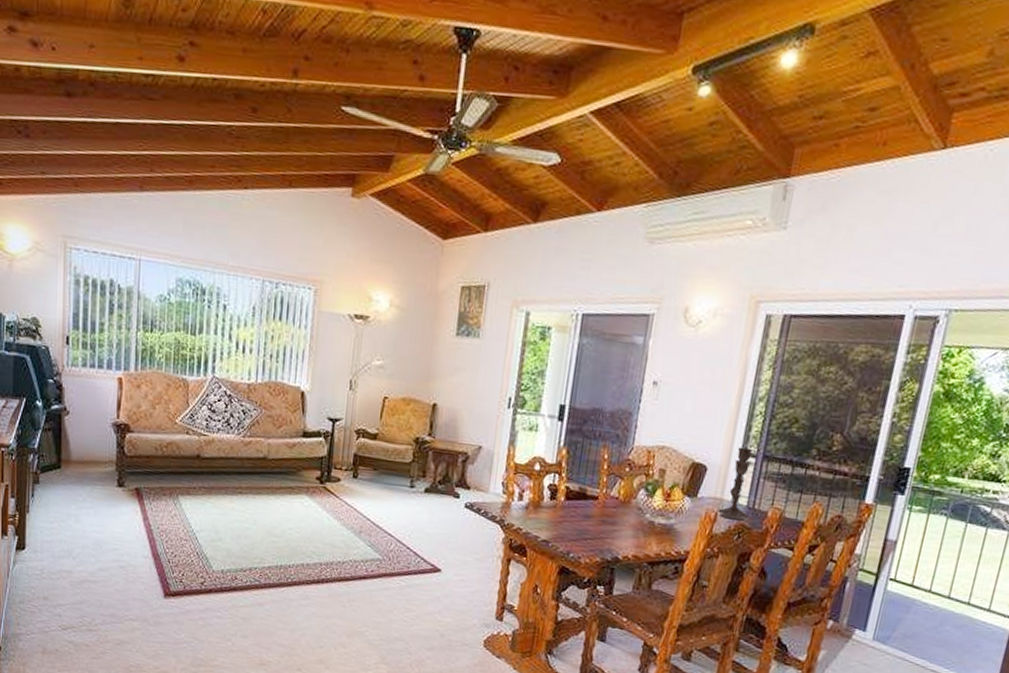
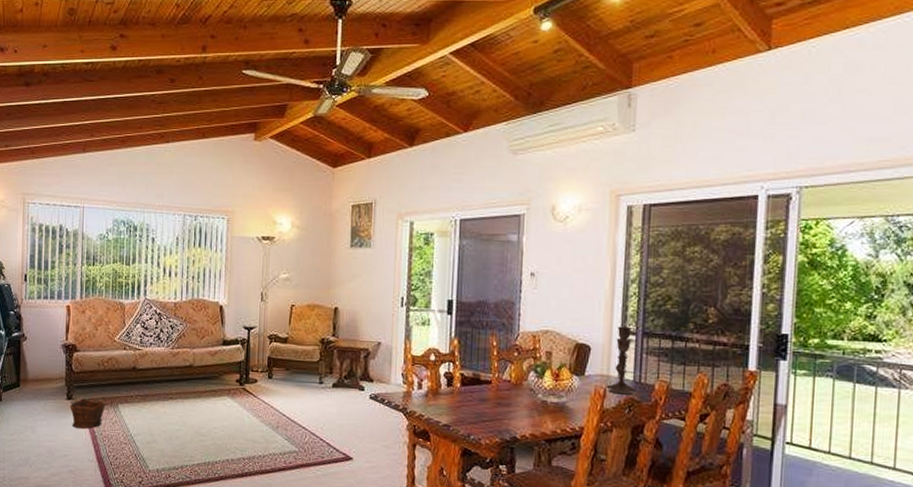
clay pot: none [120,488,166,521] -> present [69,399,107,429]

